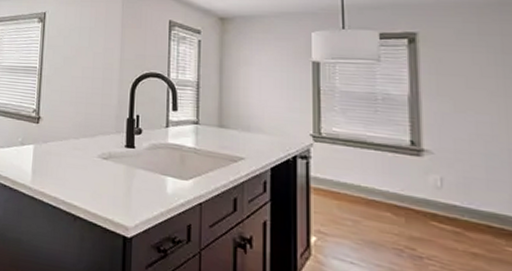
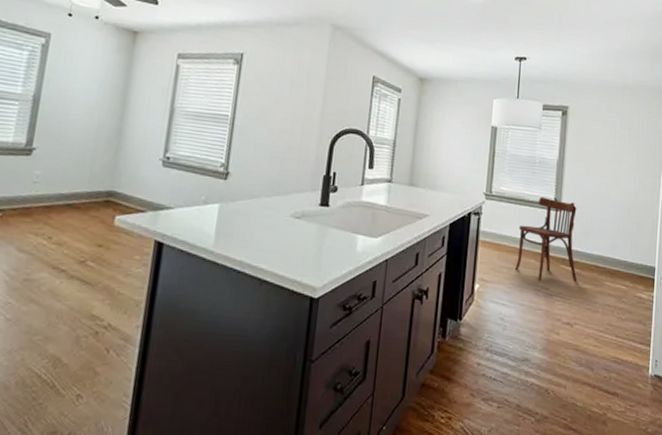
dining chair: none [362,138,460,245] -> present [515,196,578,283]

